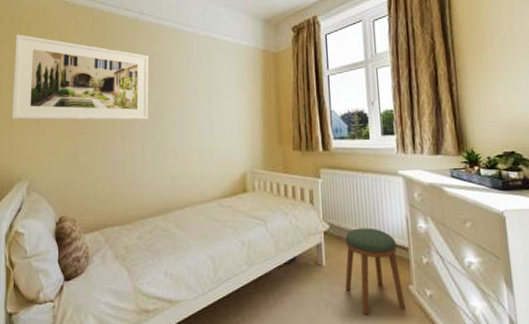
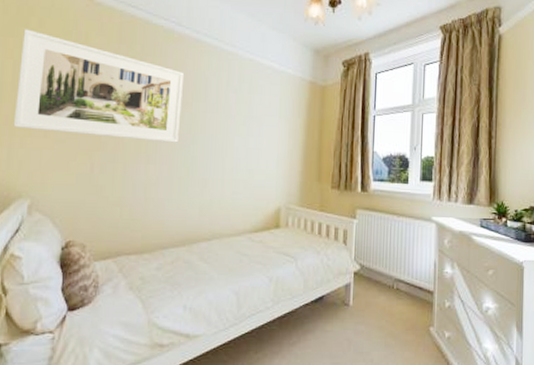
stool: present [345,228,406,315] -> none [369,270,425,354]

